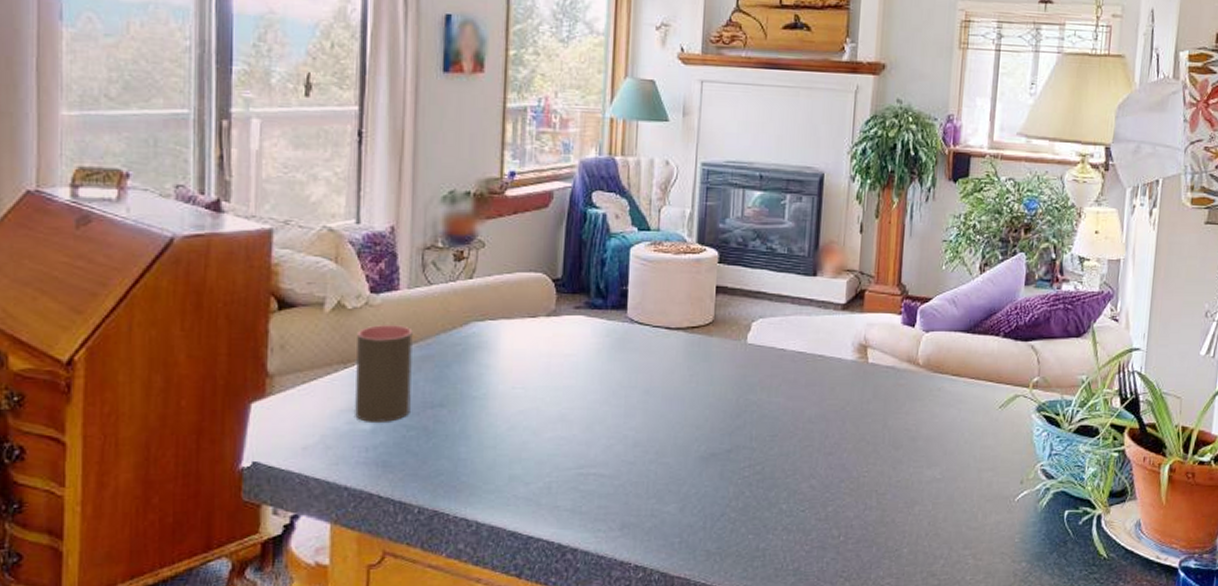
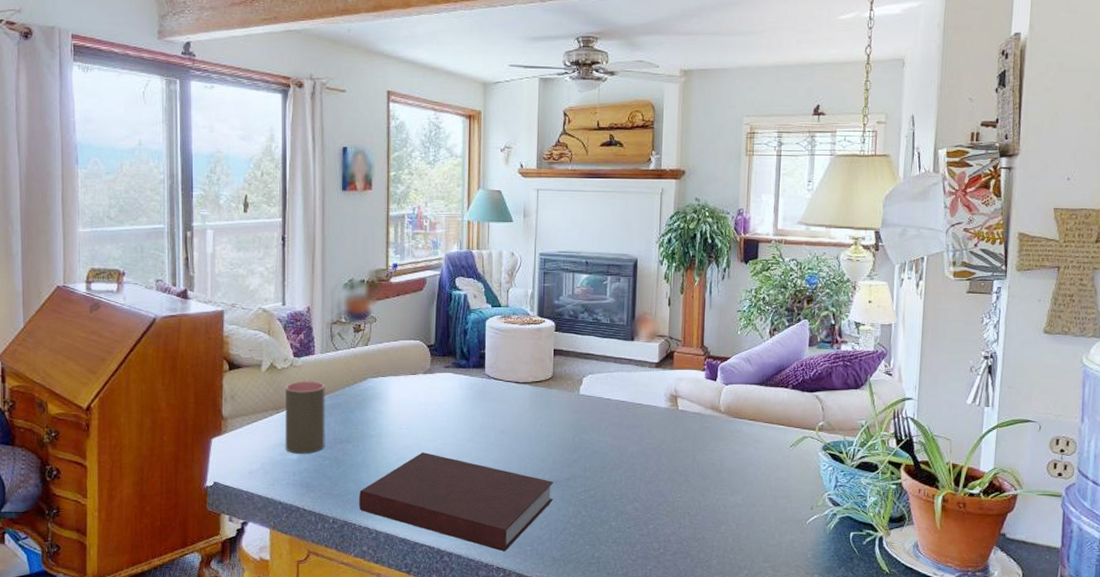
notebook: none [455,419,711,545] -> present [359,452,554,552]

